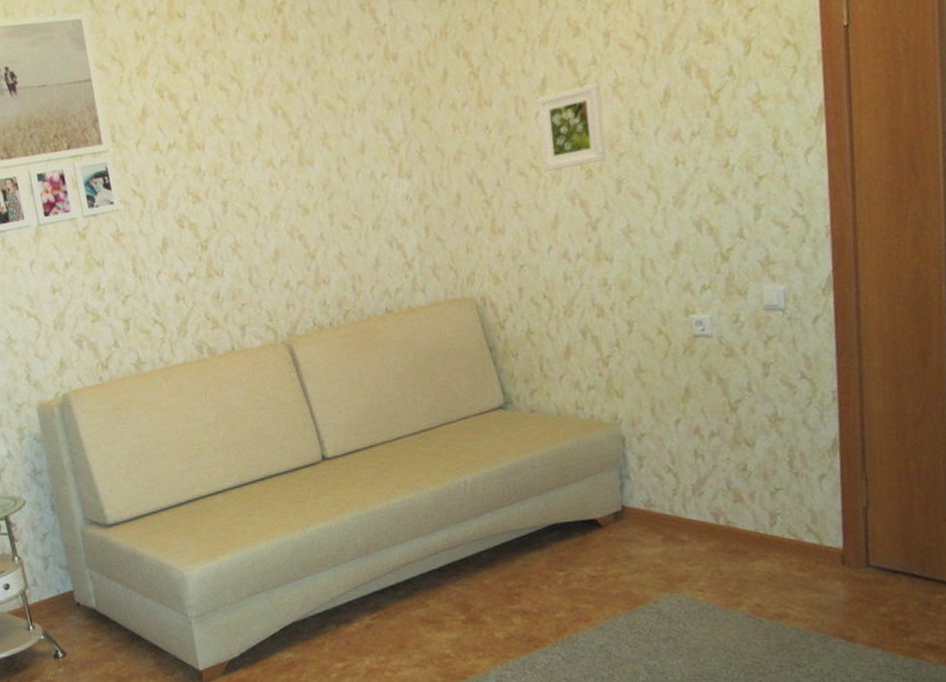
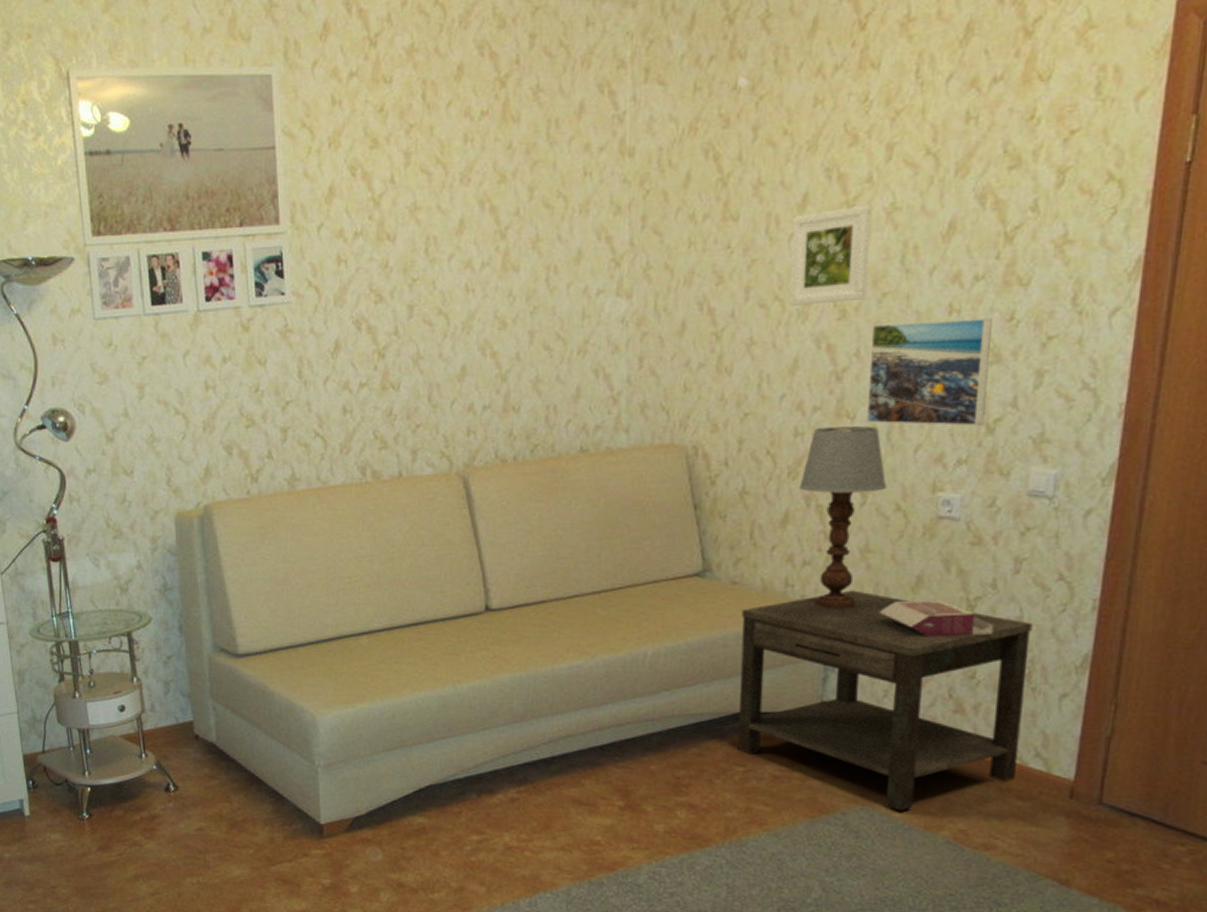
side table: none [543,406,795,594] -> present [738,590,1033,811]
table lamp: none [575,265,648,426] -> present [799,425,887,610]
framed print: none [615,165,719,263] -> present [866,317,992,427]
book: none [657,406,756,439] -> present [878,599,994,637]

